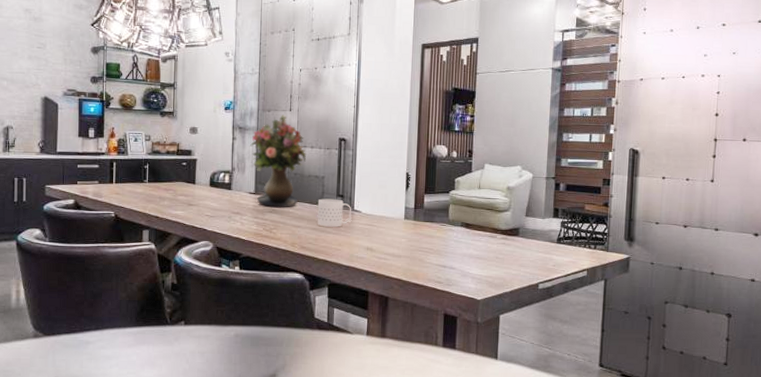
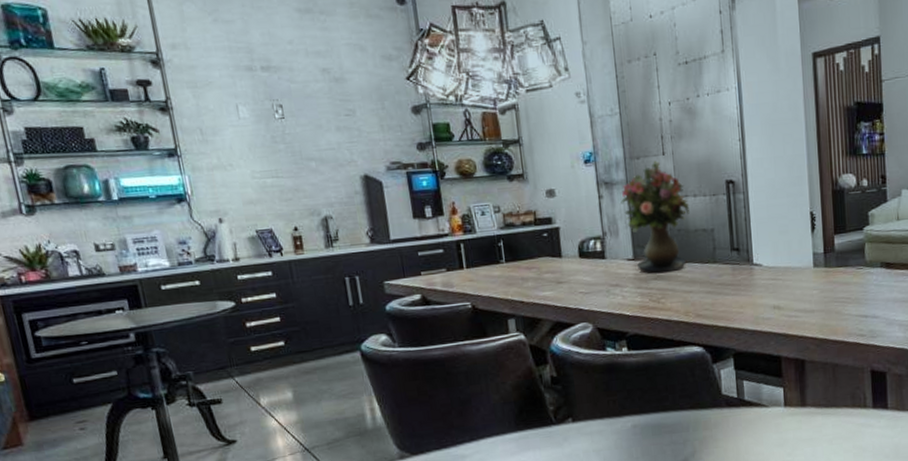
mug: present [317,198,352,227] -> none [709,253,752,289]

